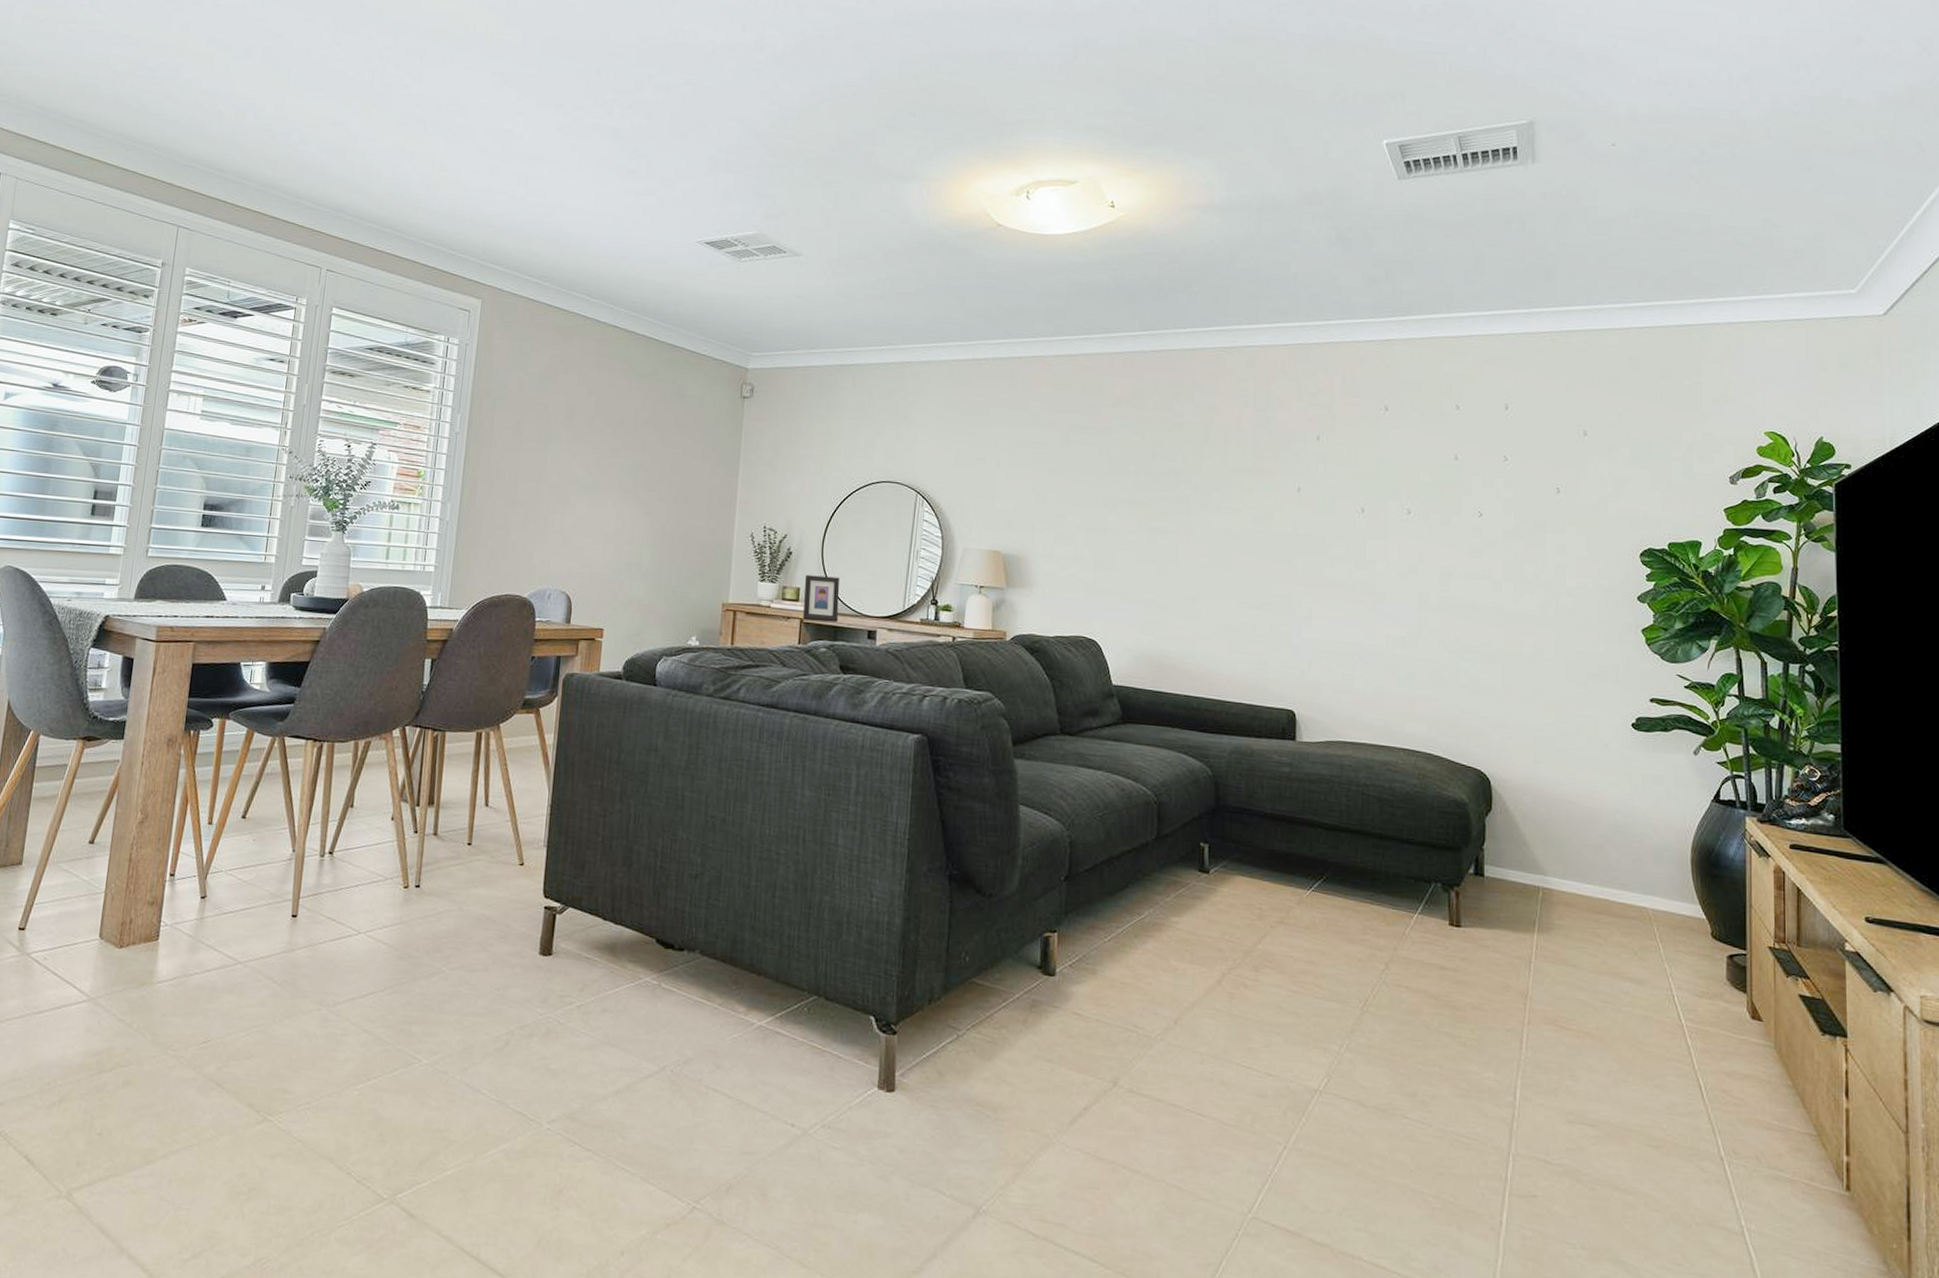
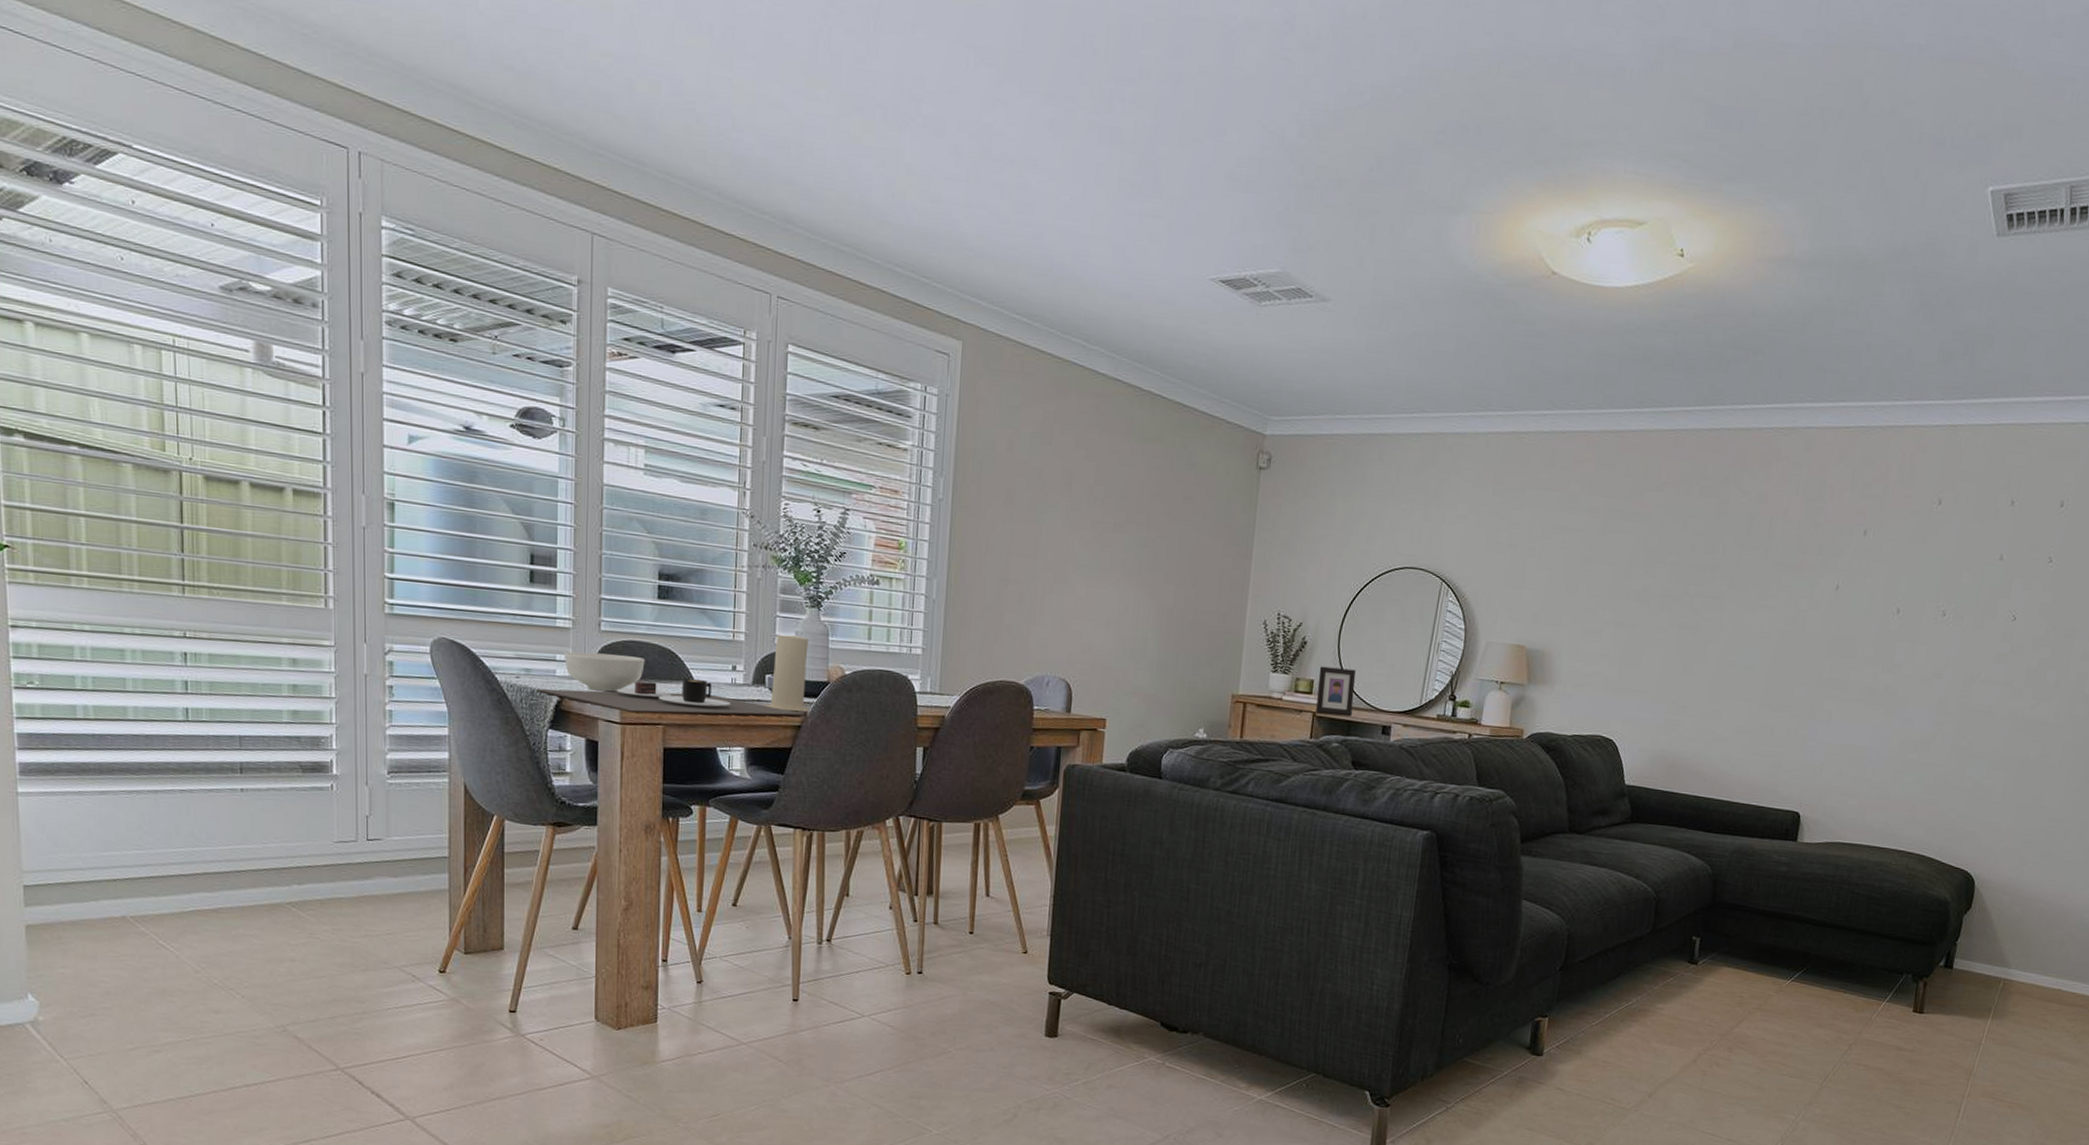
place setting: none [84,598,326,632] -> present [536,678,807,717]
bowl: none [112,576,184,612] -> present [564,651,645,692]
candle: none [287,556,332,628] -> present [764,634,810,713]

